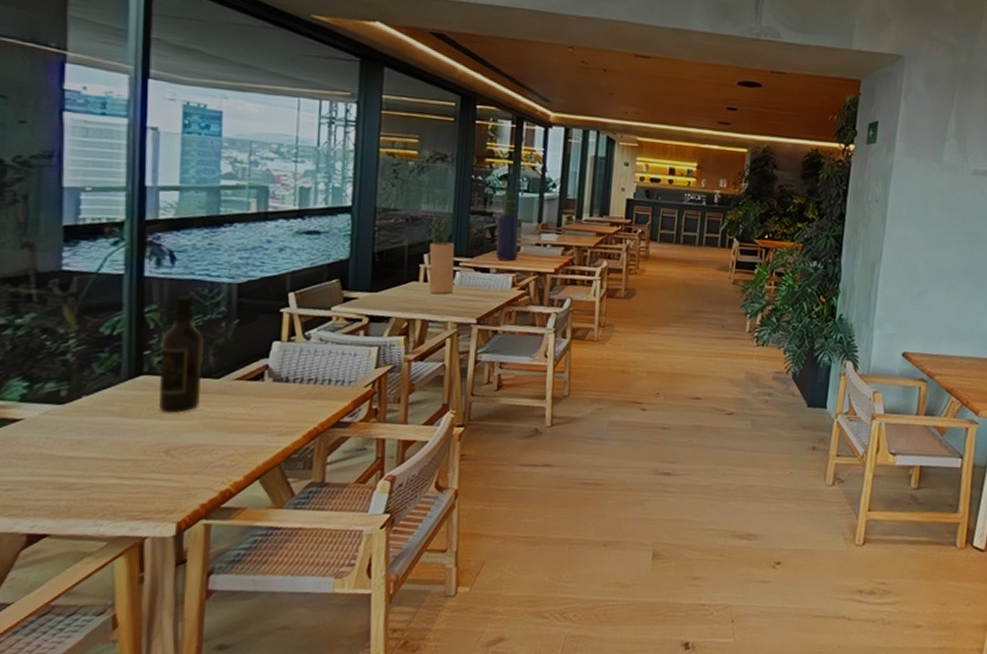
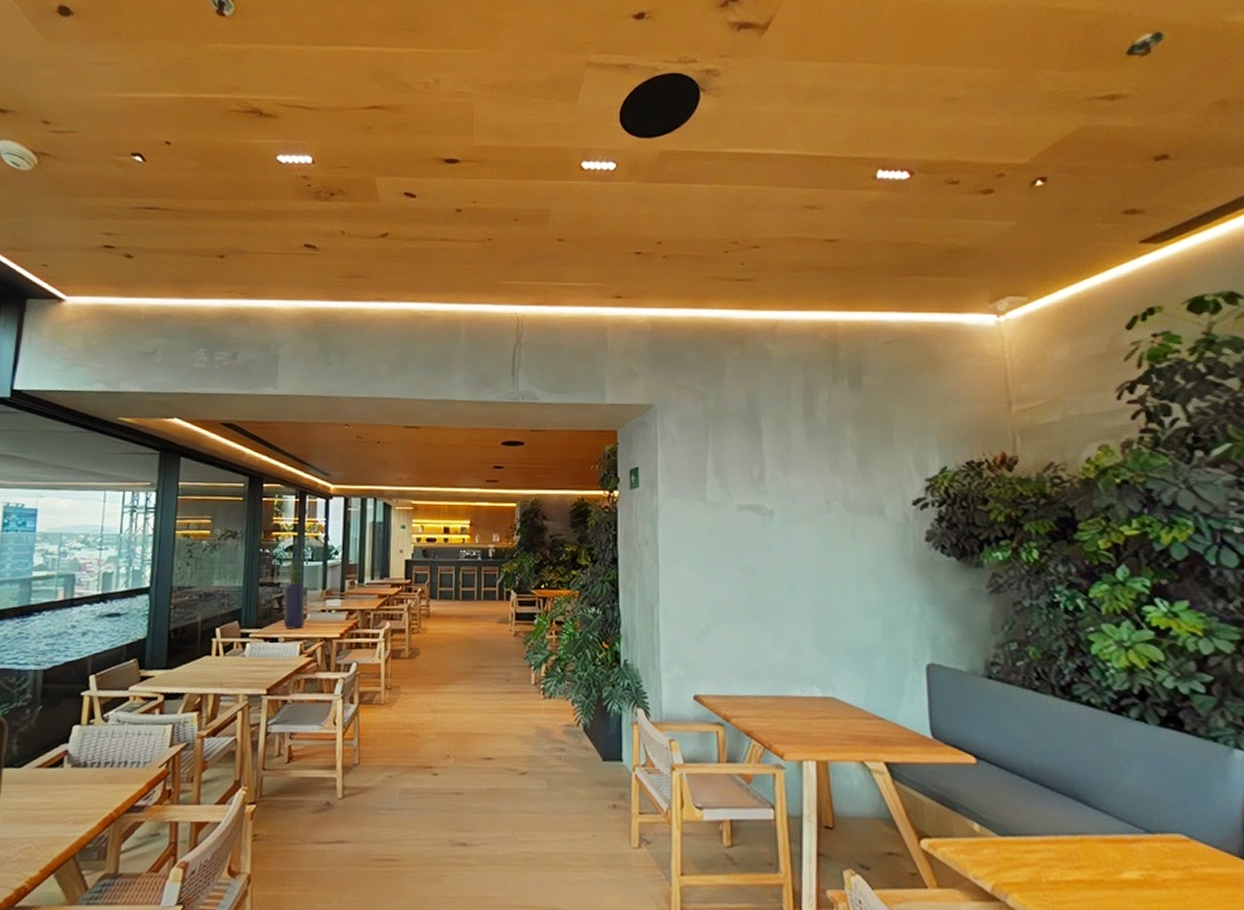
vase: present [429,209,455,295] -> none [221,583,245,668]

